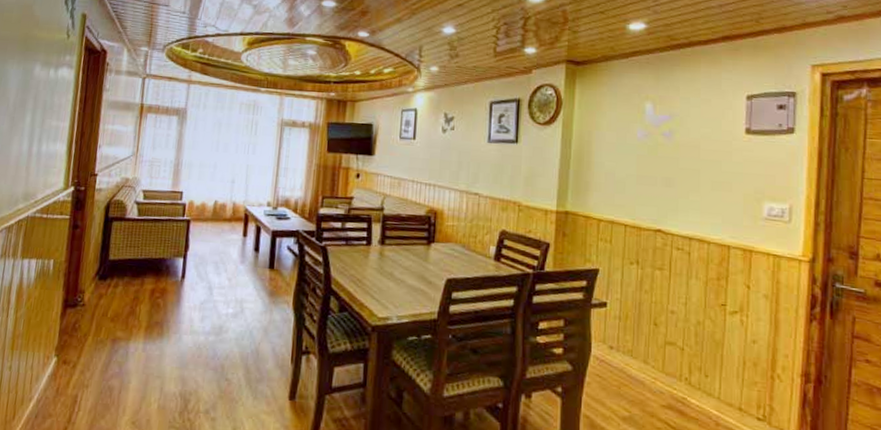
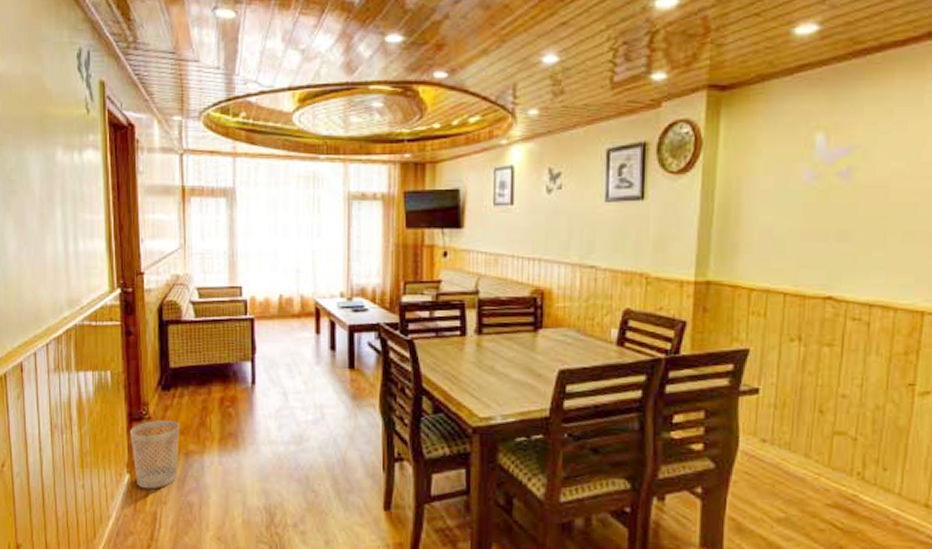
wastebasket: none [62,307,110,373] -> present [130,420,179,489]

